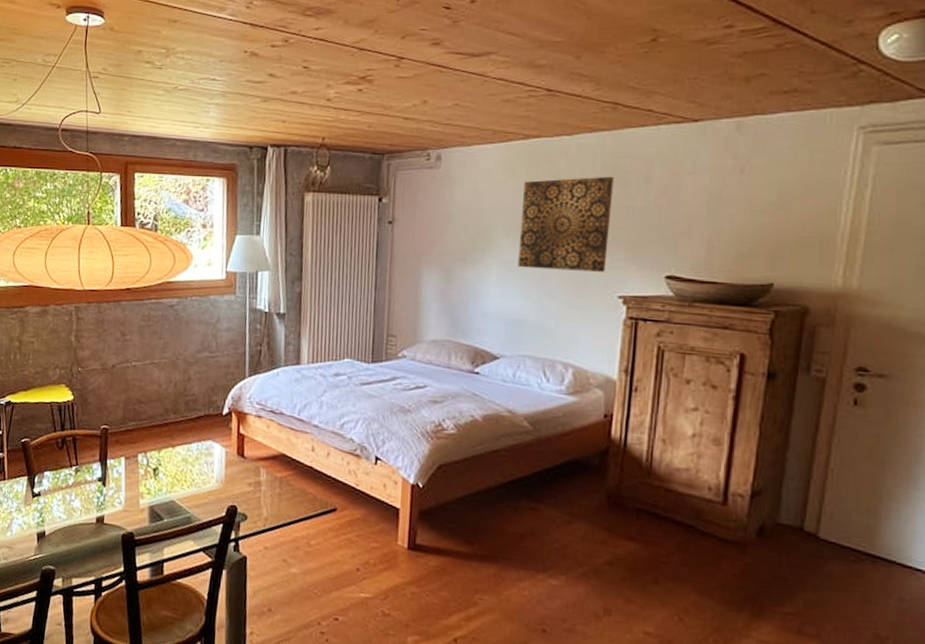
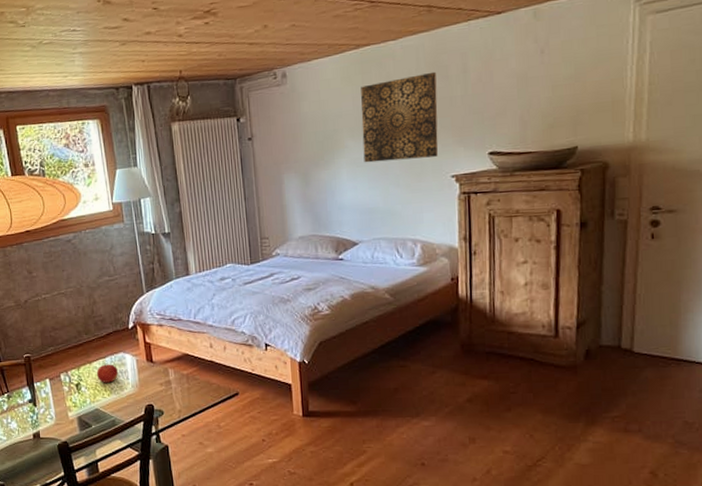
fruit: none [178,451,204,473] -> present [96,364,119,383]

